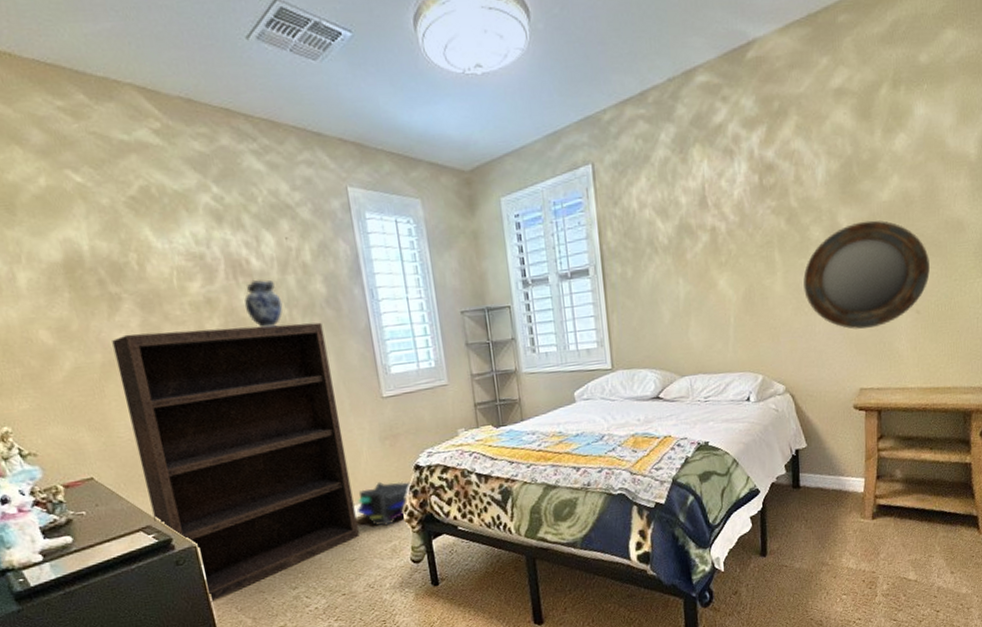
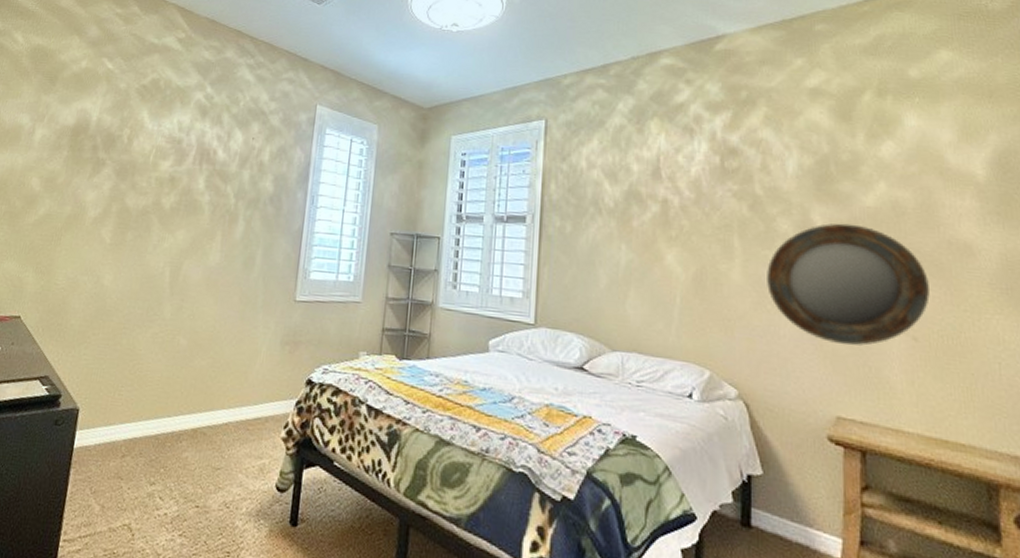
bookshelf: present [112,322,359,602] -> none [53,194,261,475]
decorative vase: present [244,279,283,328] -> none [200,168,233,213]
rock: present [356,481,411,526] -> none [237,387,298,440]

